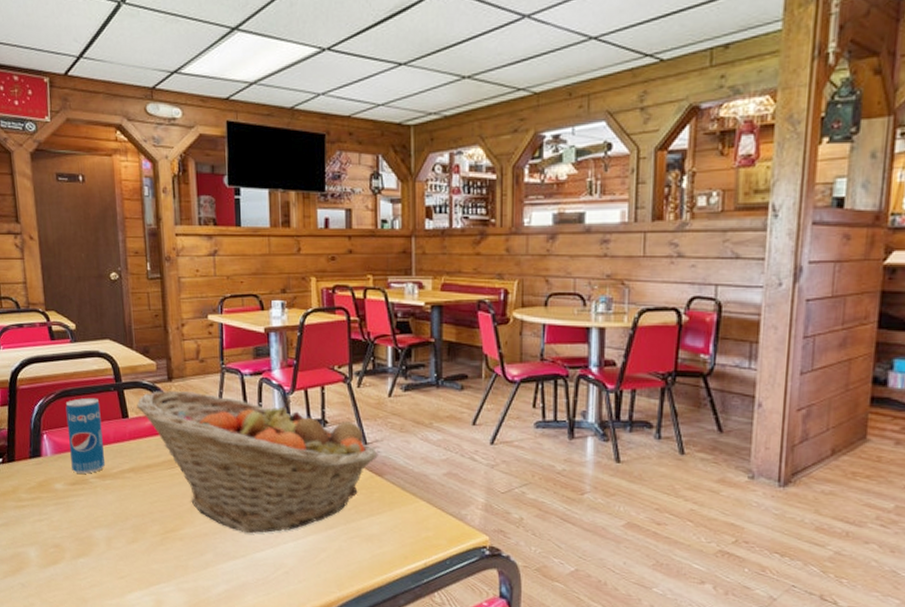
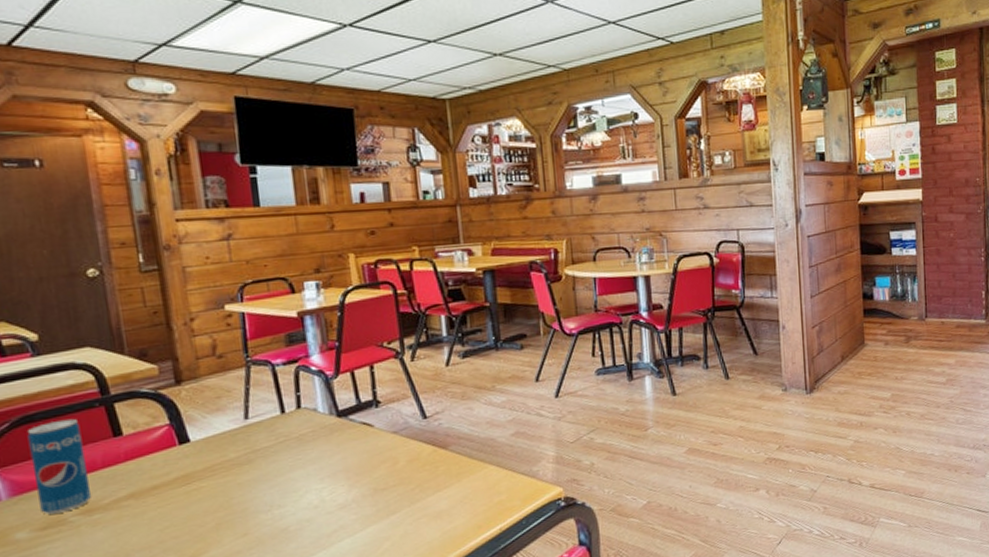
fruit basket: present [137,390,378,534] -> none [133,384,440,540]

